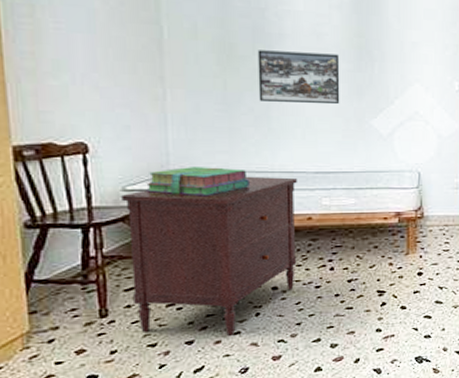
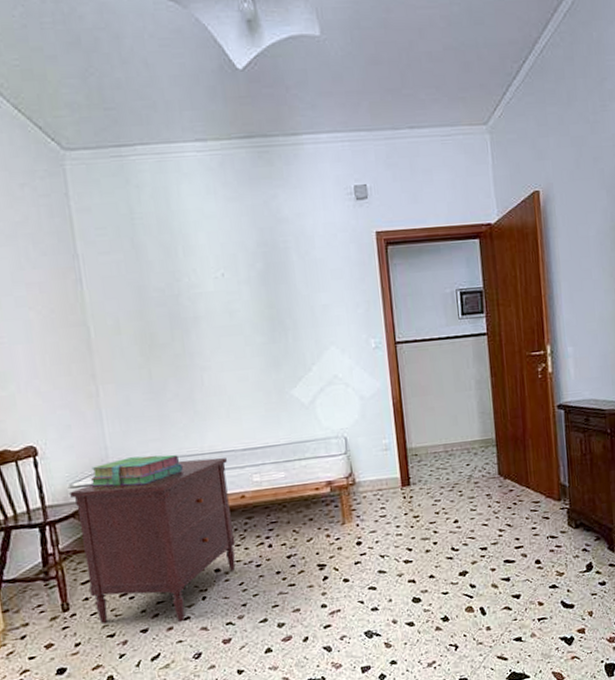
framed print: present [257,50,340,105] -> none [176,329,259,386]

